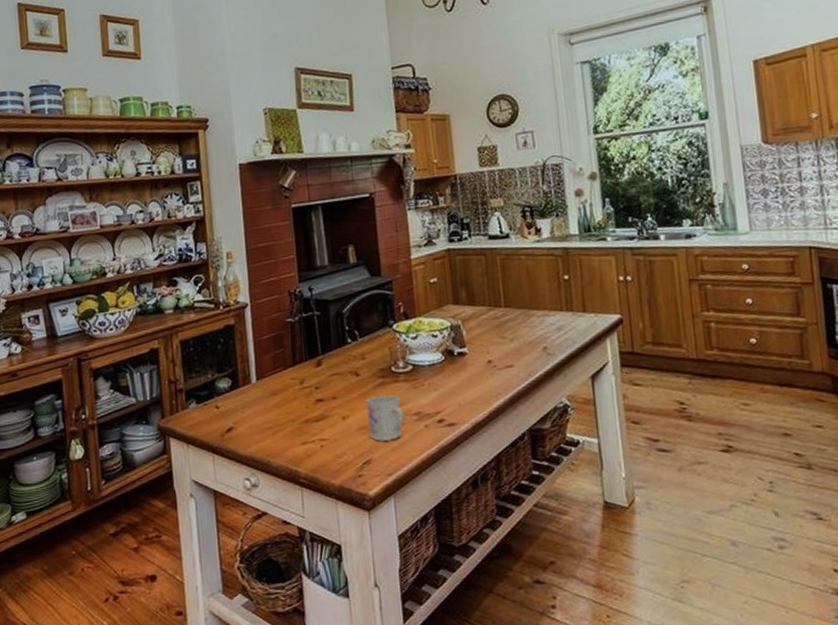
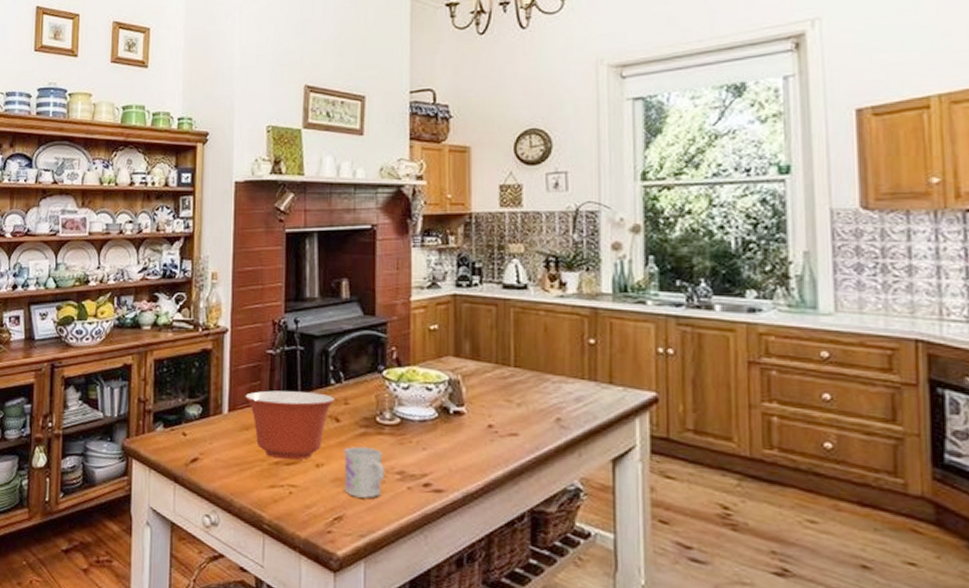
mixing bowl: none [270,352,353,417] -> present [245,390,335,460]

